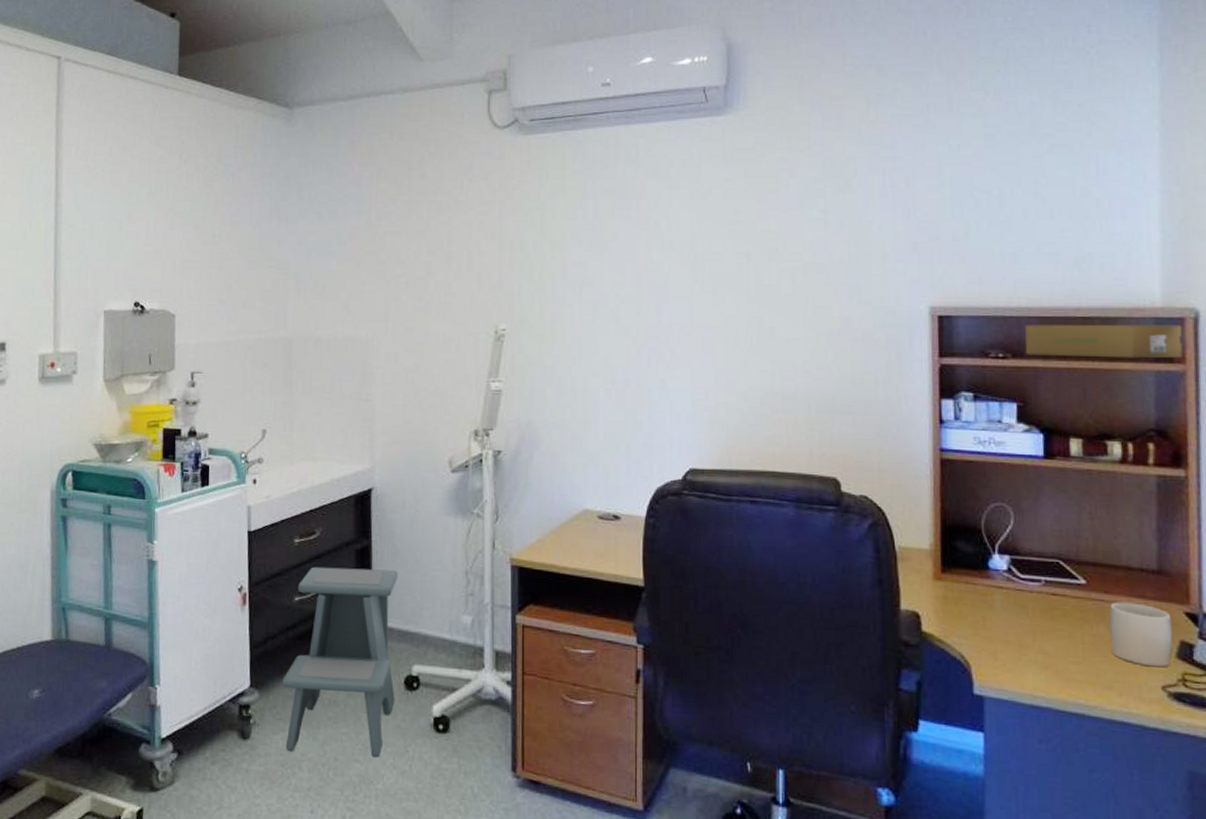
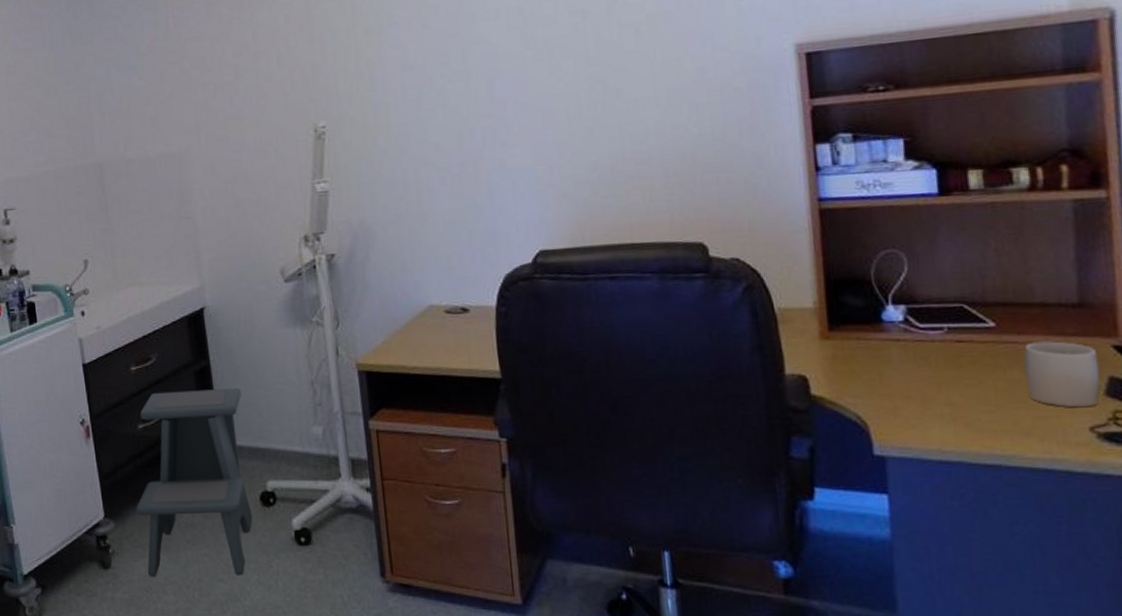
box: present [1025,324,1183,359] -> none [908,28,1097,84]

